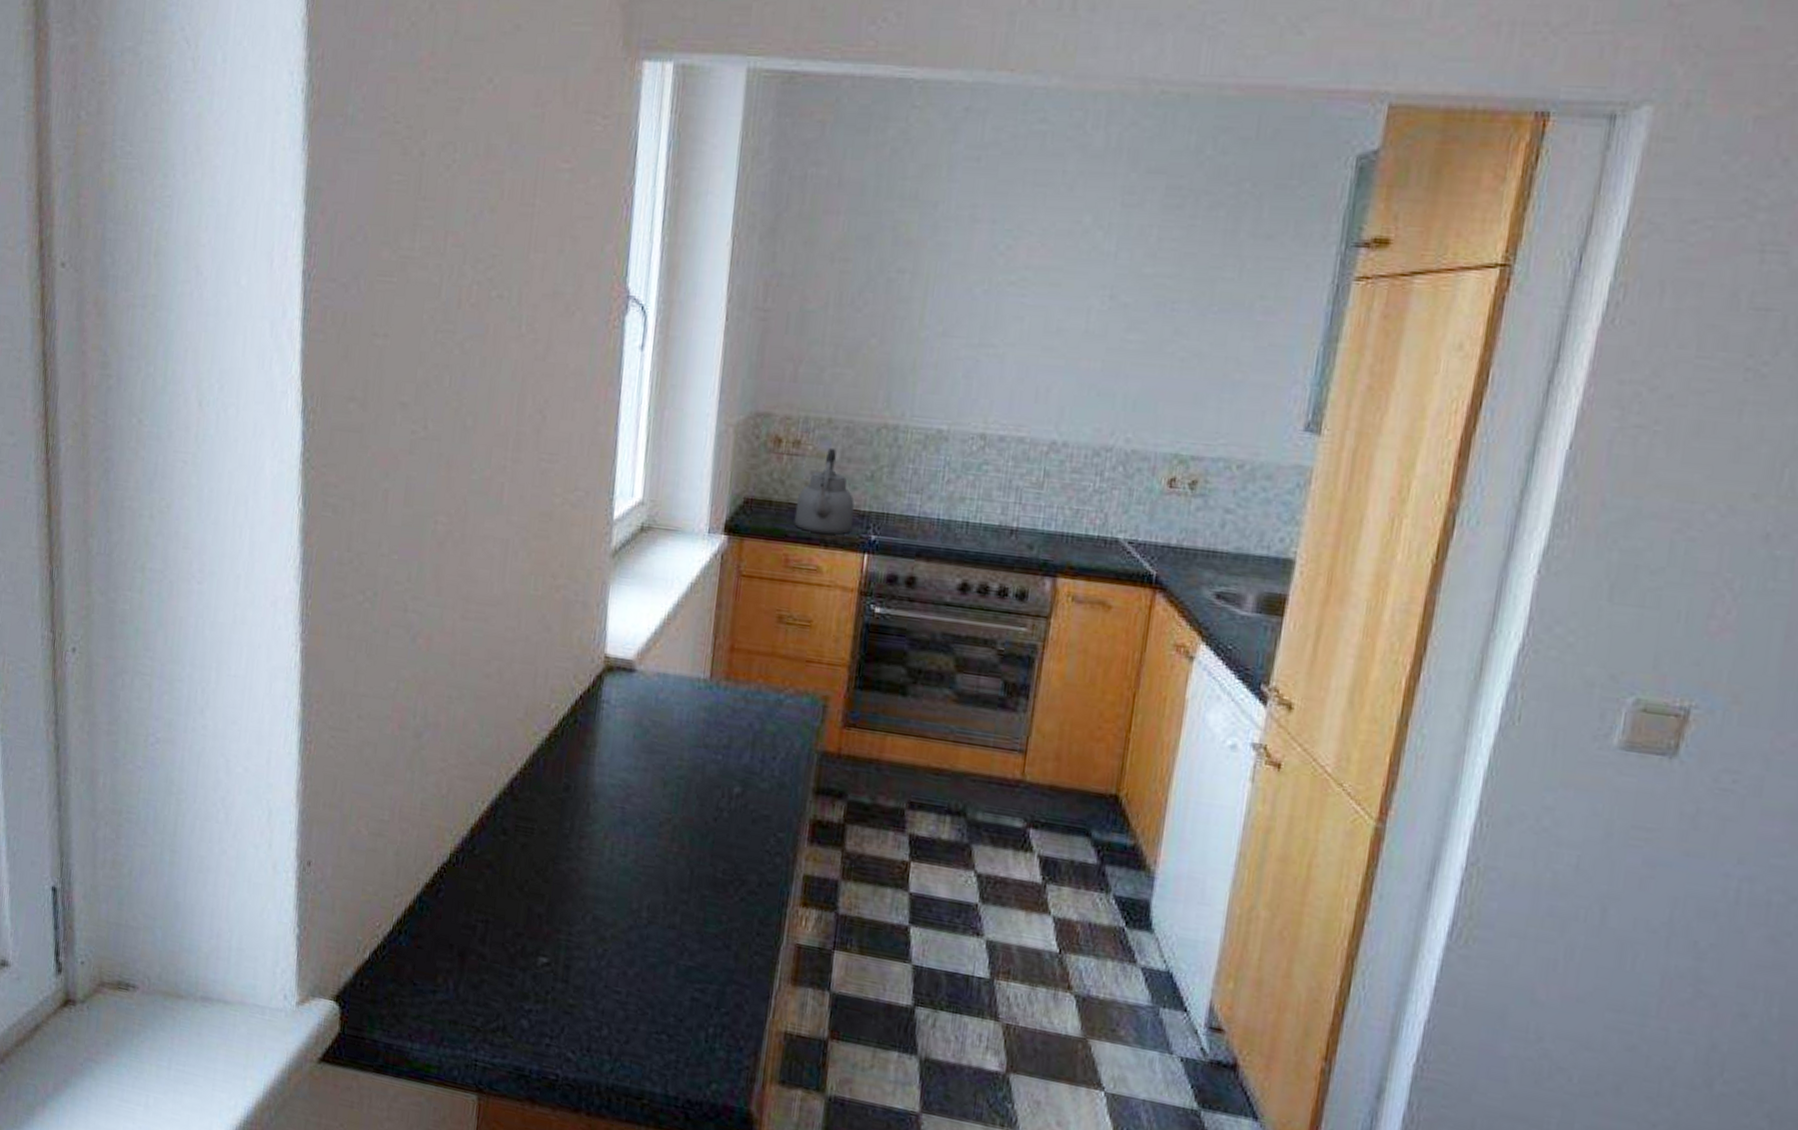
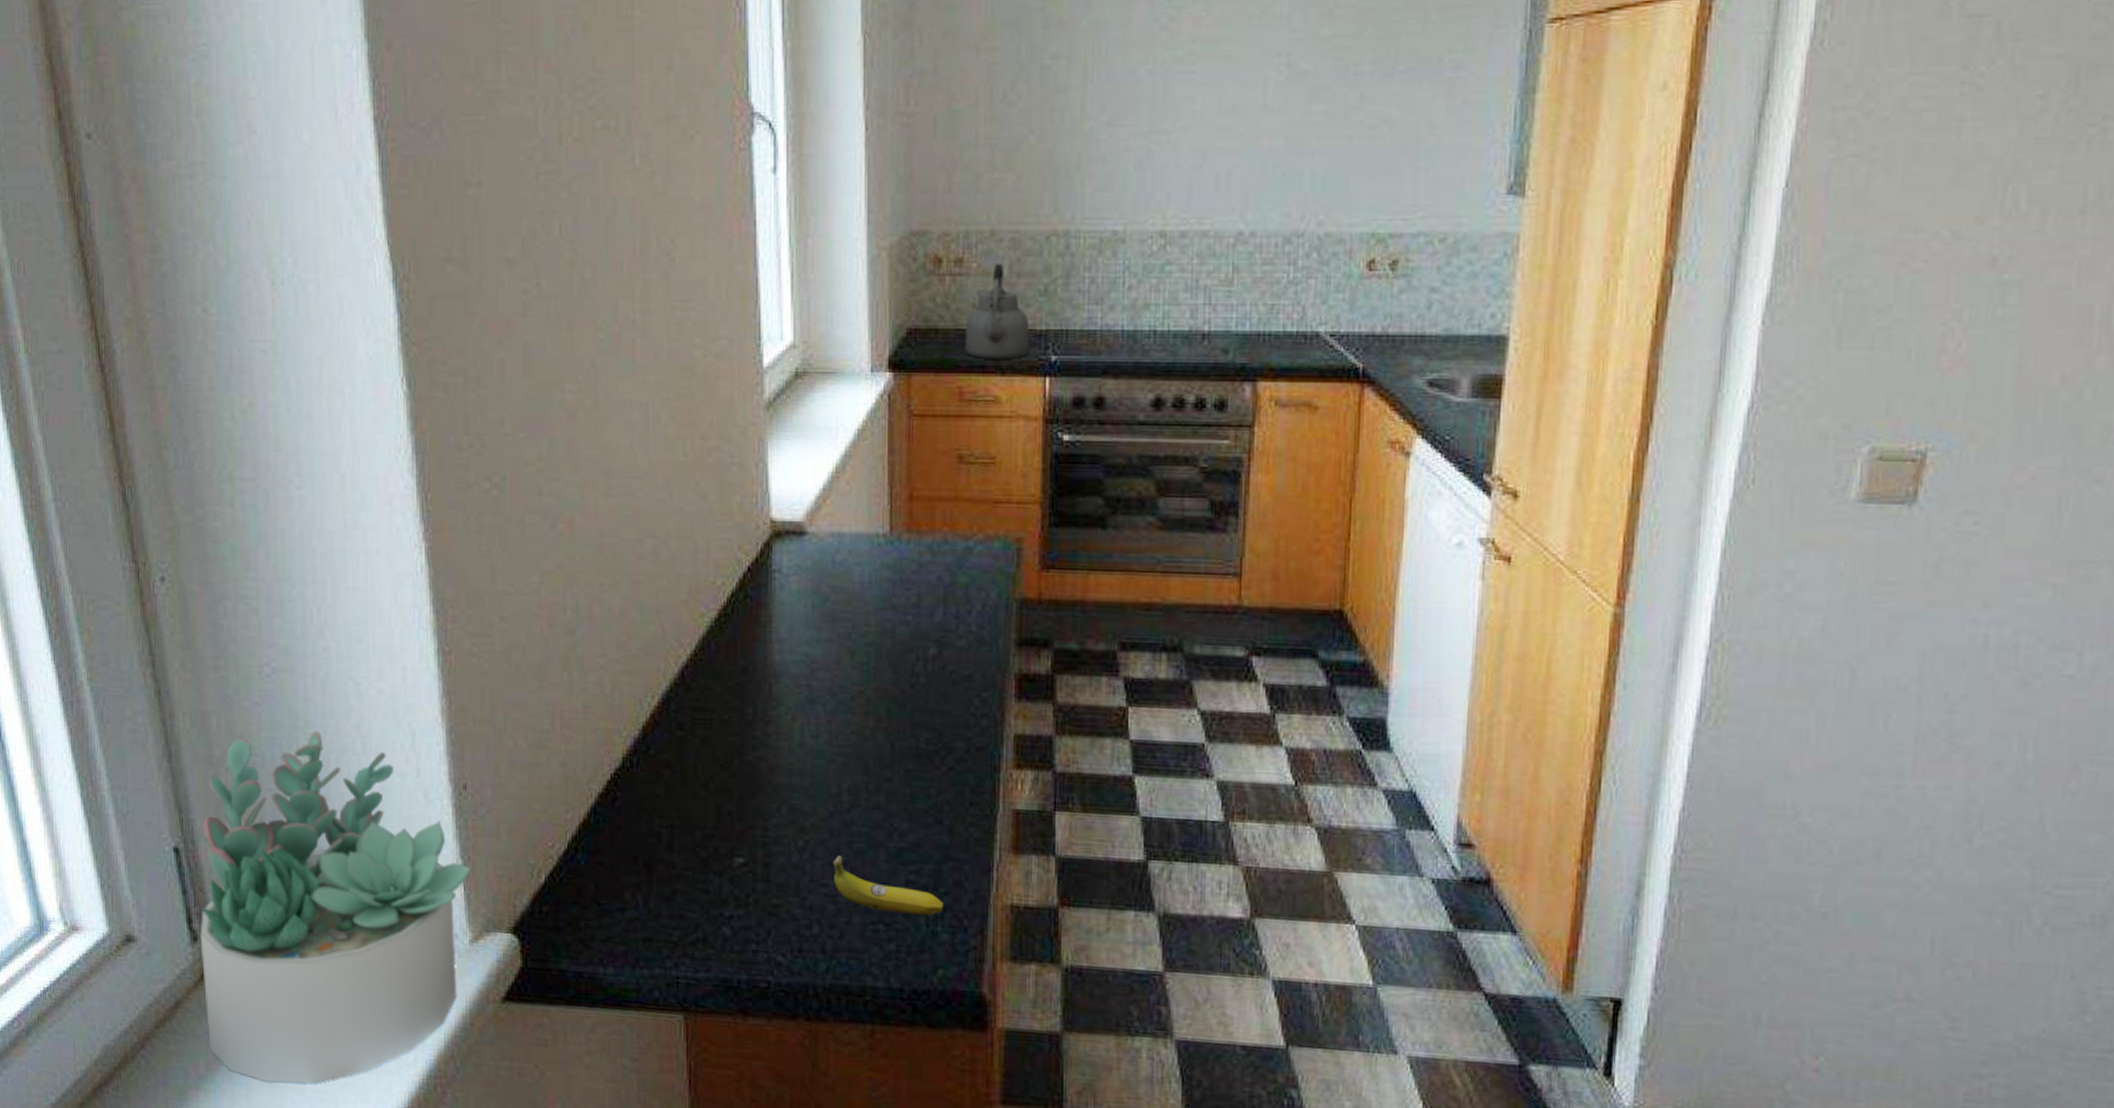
succulent plant: none [59,796,307,1115] -> present [200,731,472,1084]
fruit: none [626,966,724,1032] -> present [833,855,944,915]

